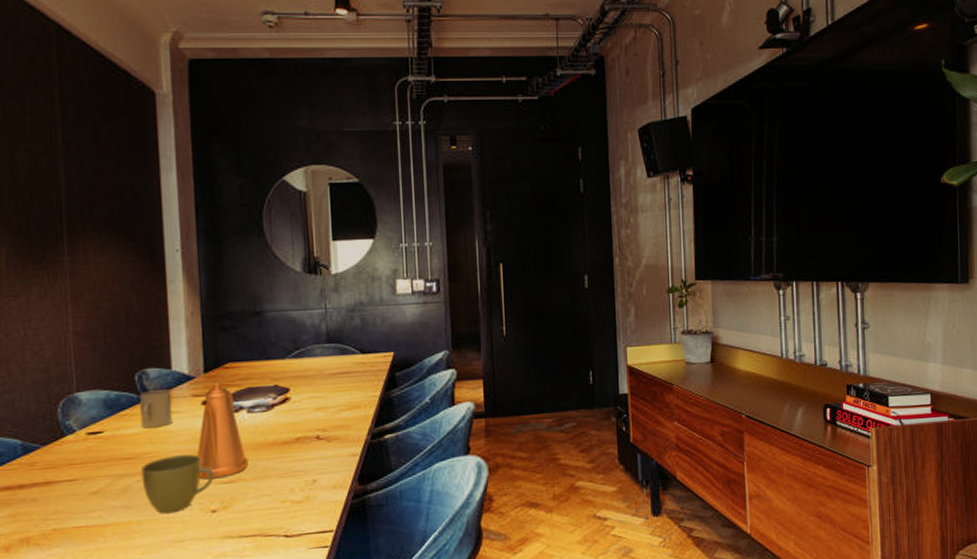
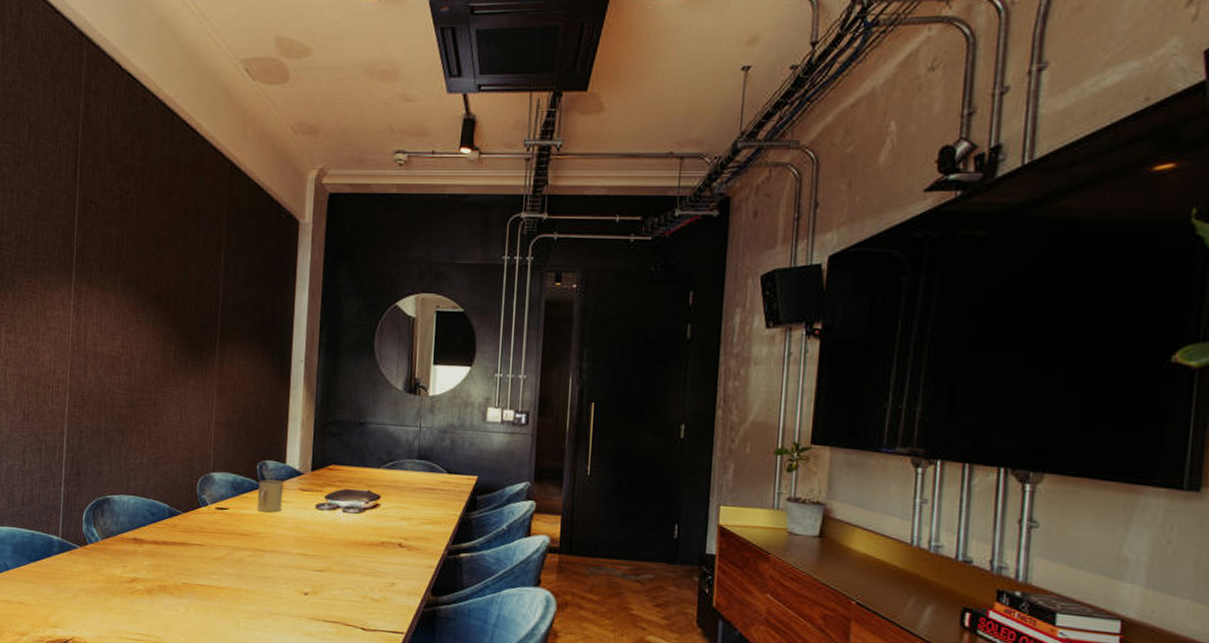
cup: present [141,454,214,513] -> none [252,538,309,588]
coffee pot: present [197,381,248,480] -> none [297,480,339,566]

